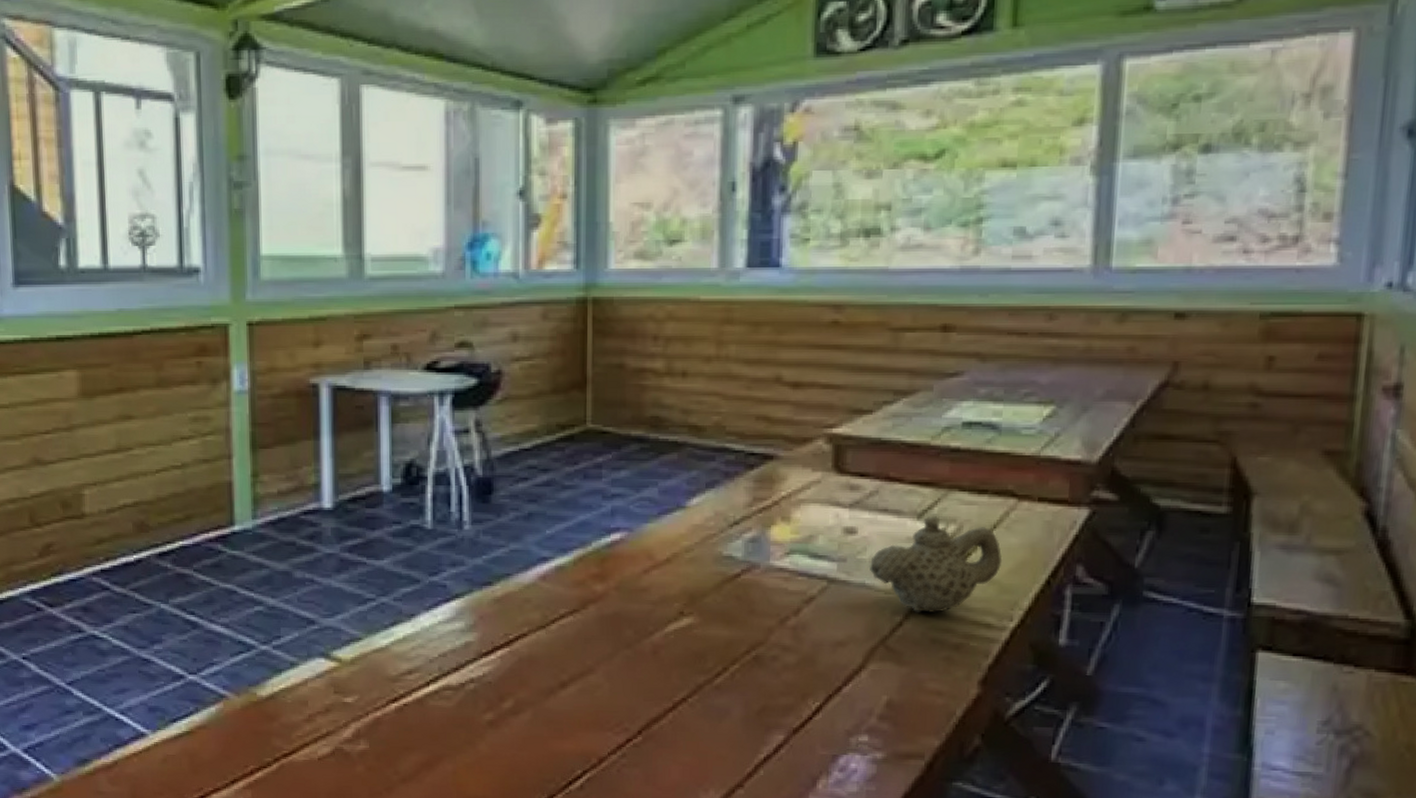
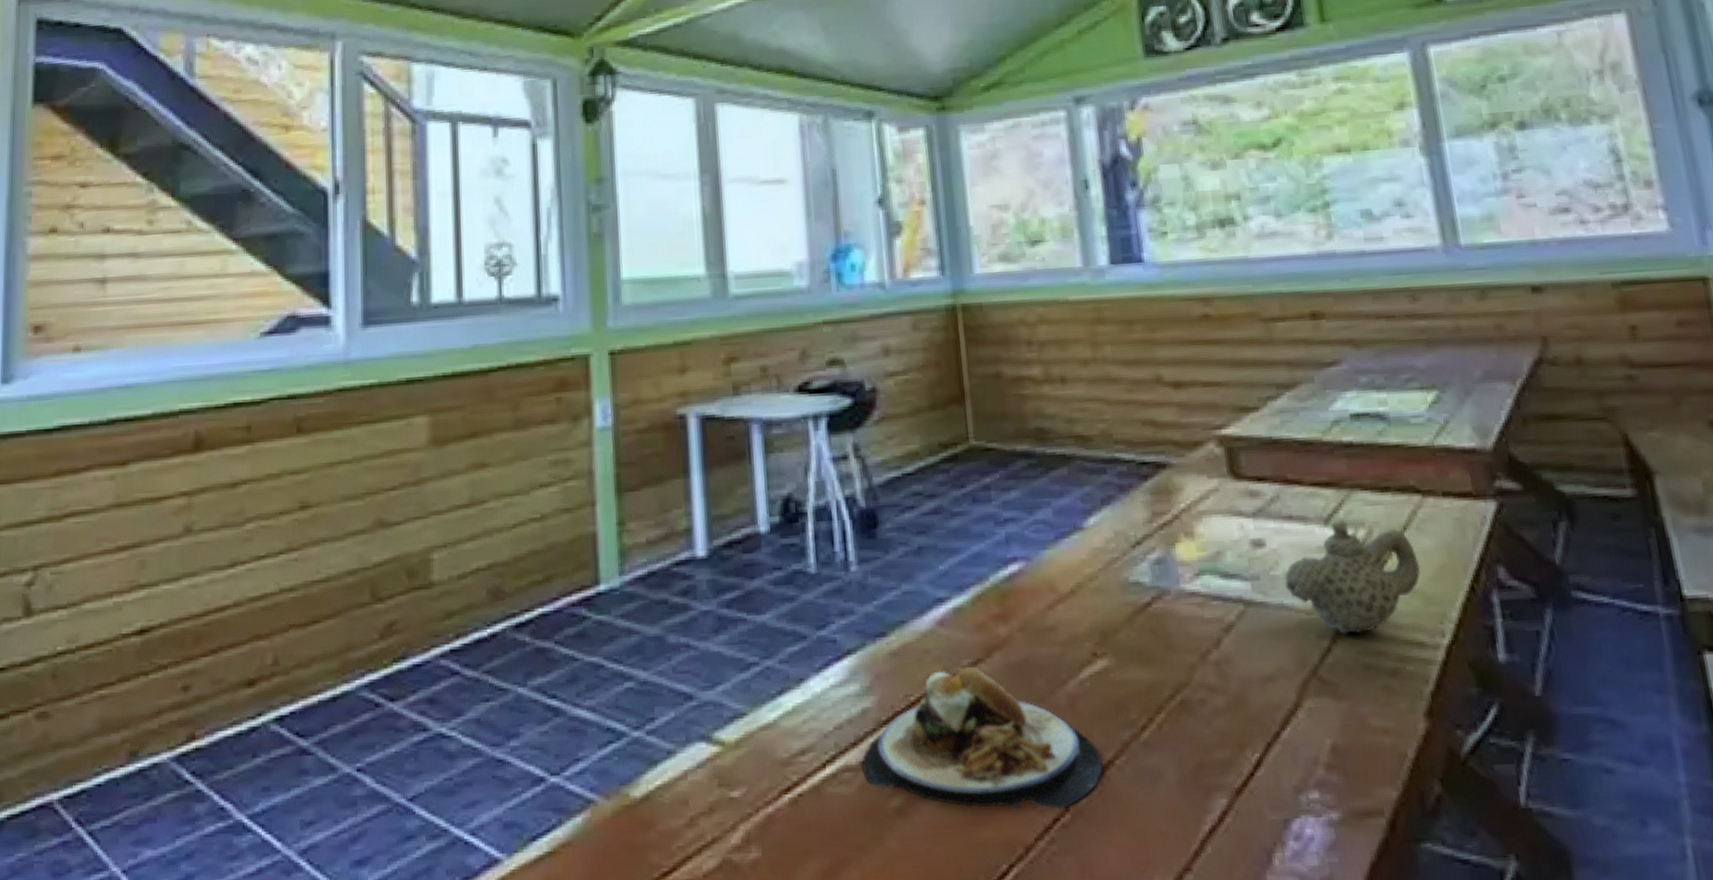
plate: none [461,615,676,732] -> present [862,666,1103,810]

